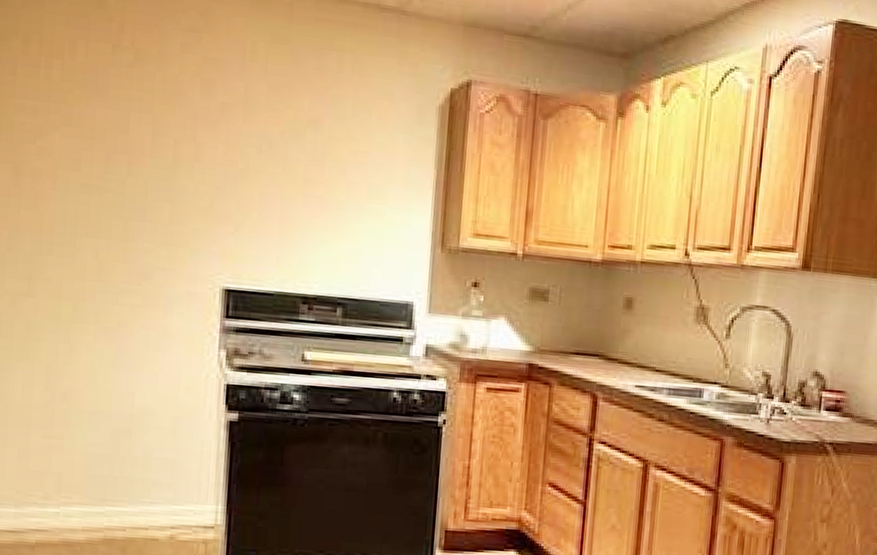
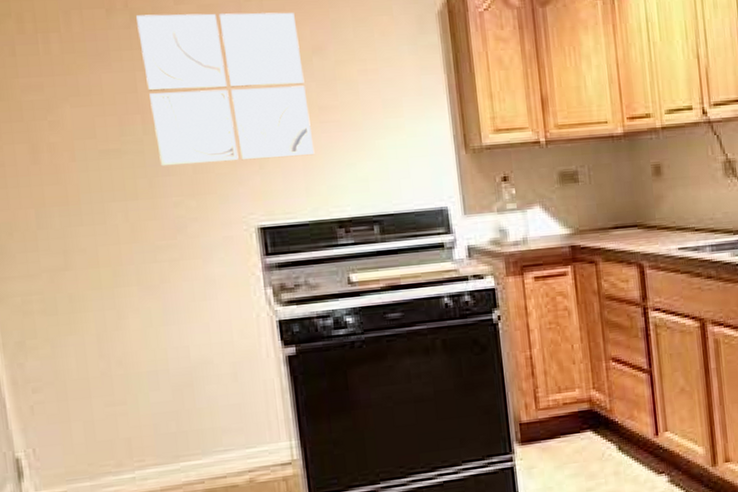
wall art: none [138,56,297,227] -> present [136,12,315,167]

